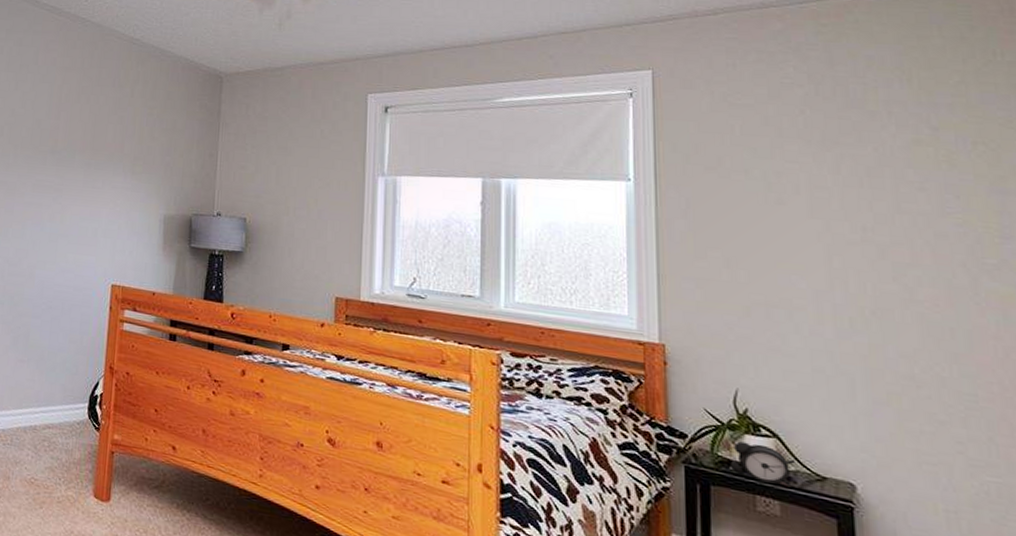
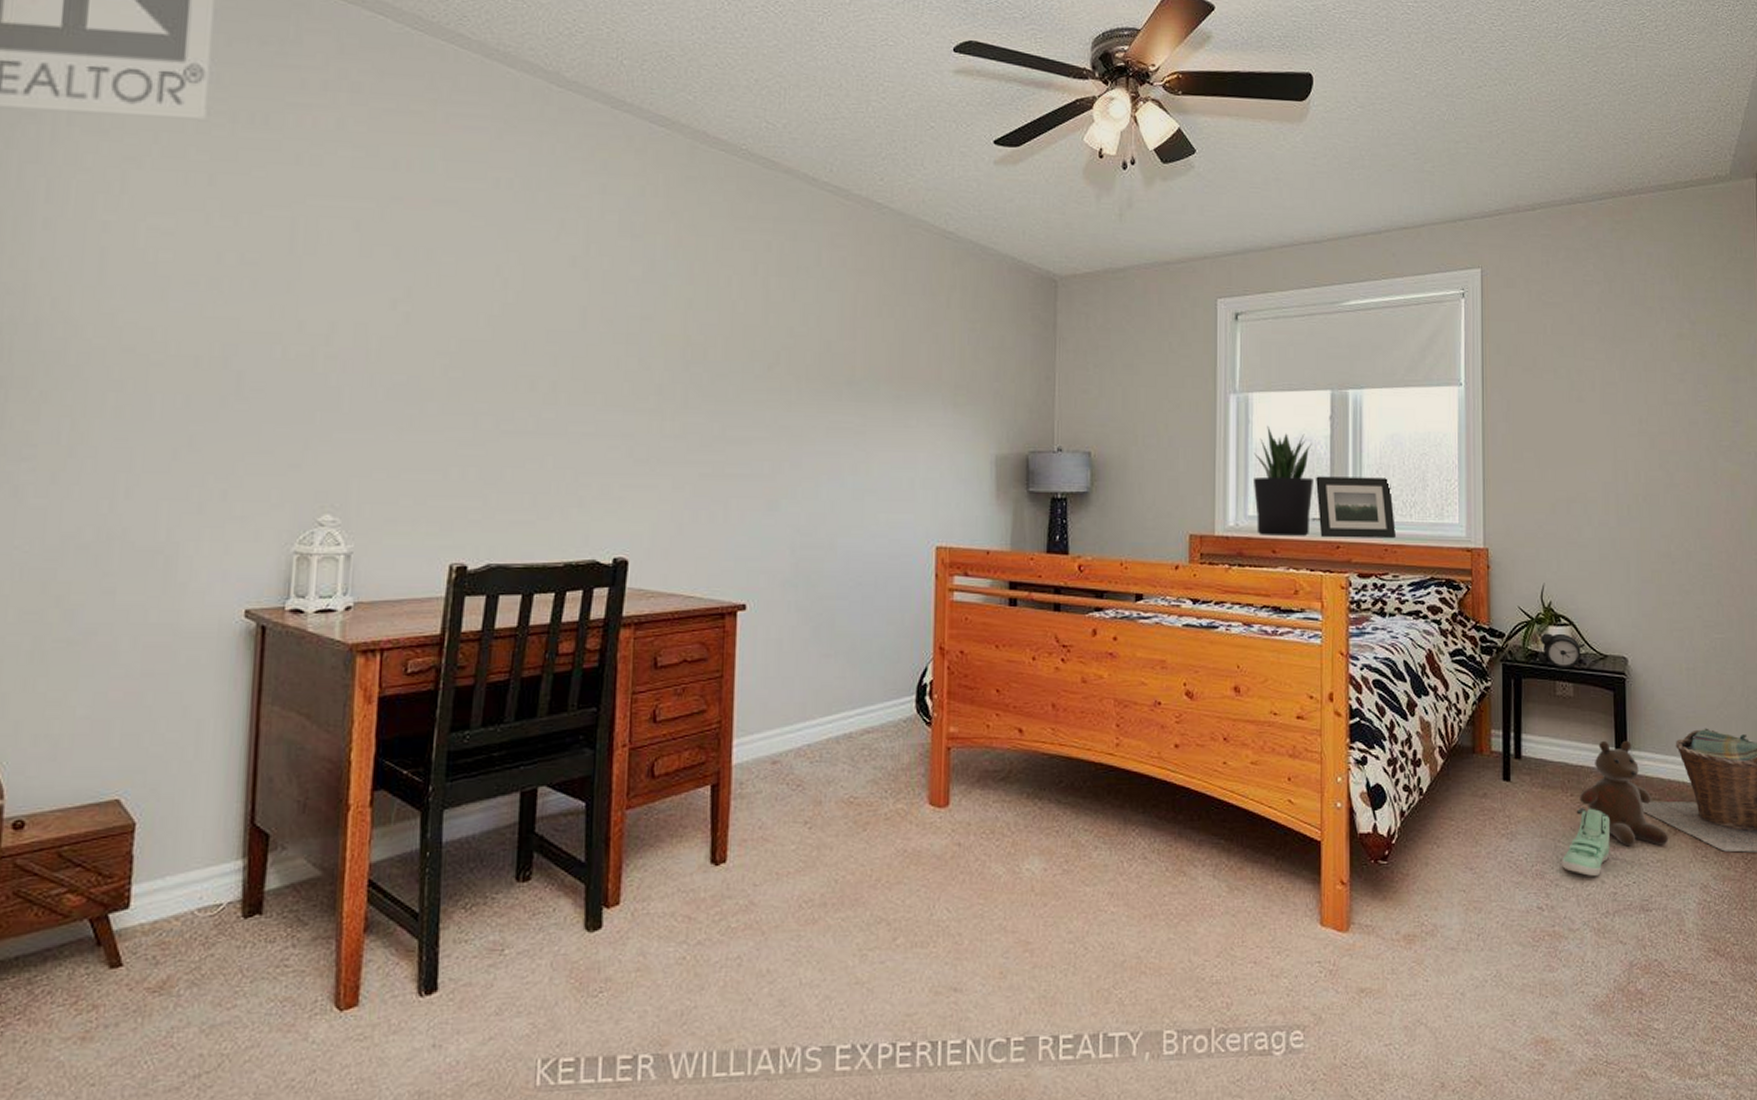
planter: none [399,206,463,311] -> present [1252,425,1313,537]
picture frame: none [465,256,553,323] -> present [1316,476,1396,539]

